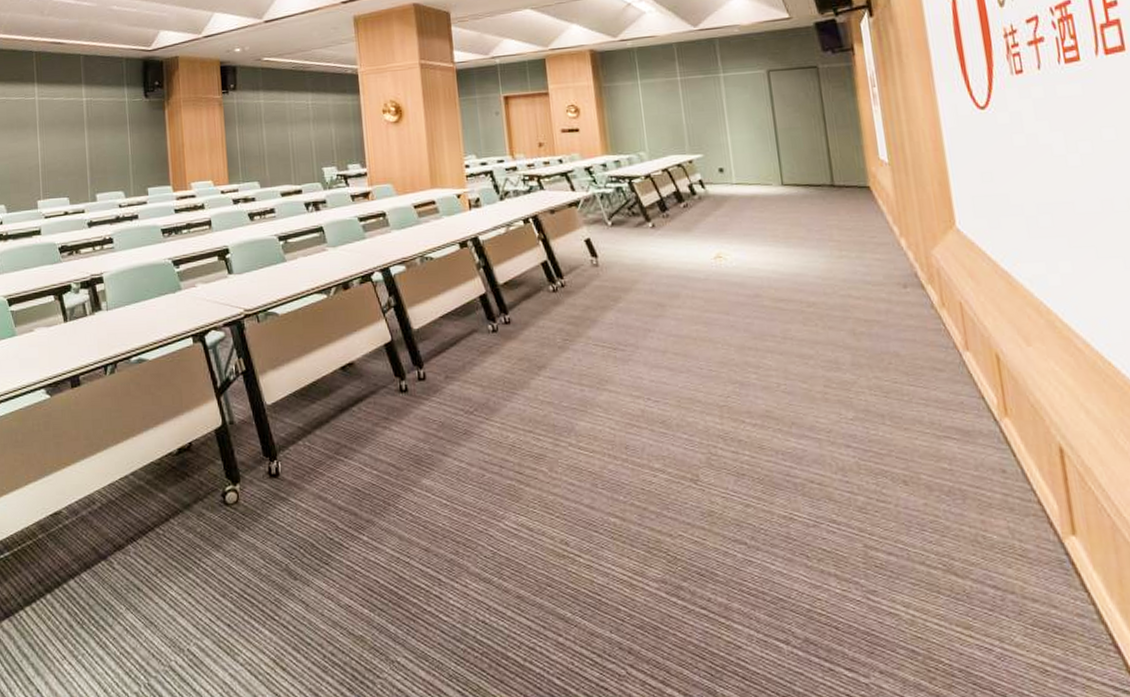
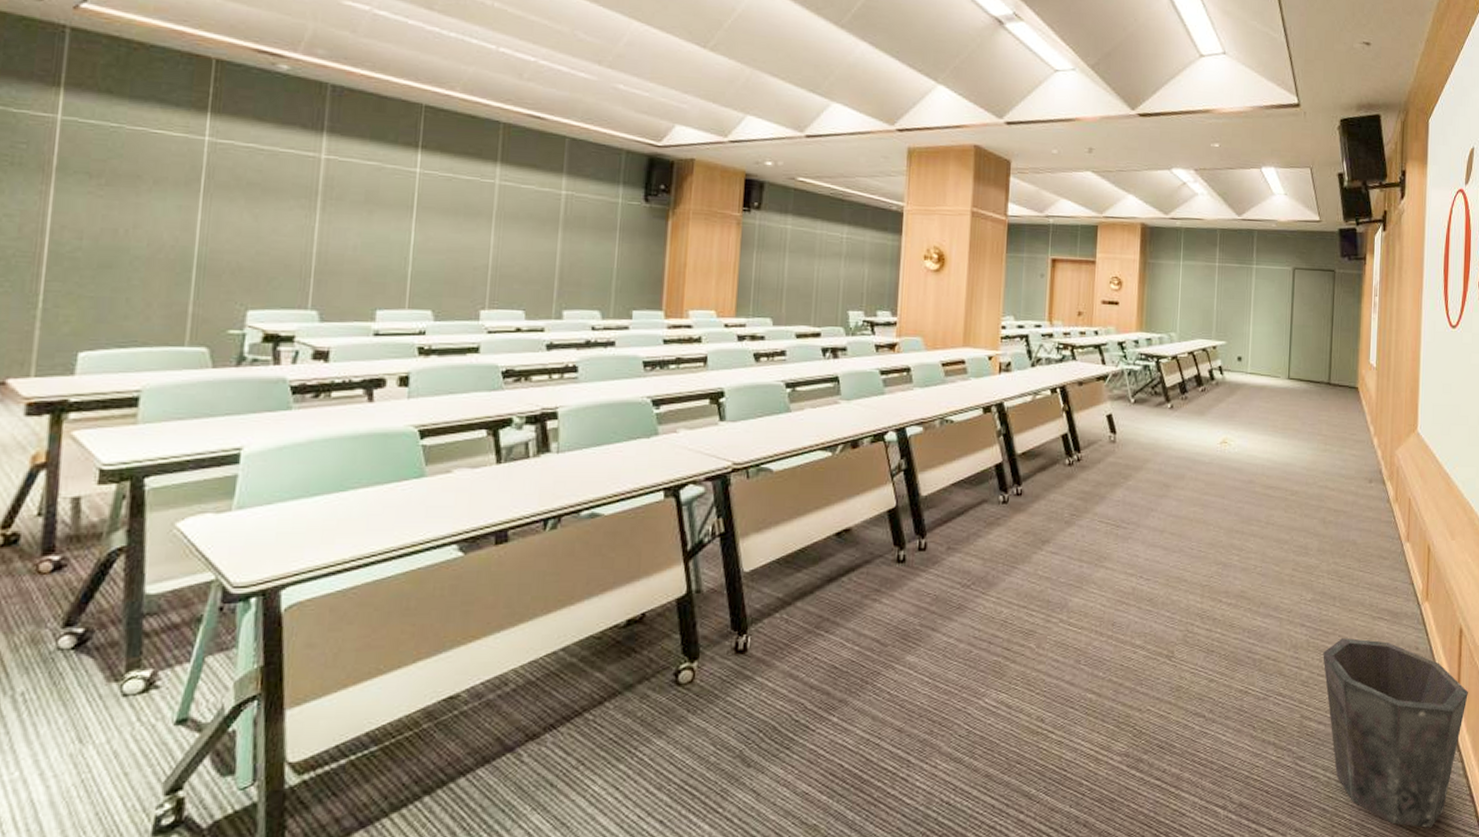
waste bin: none [879,460,1087,680] -> present [1323,638,1468,828]

